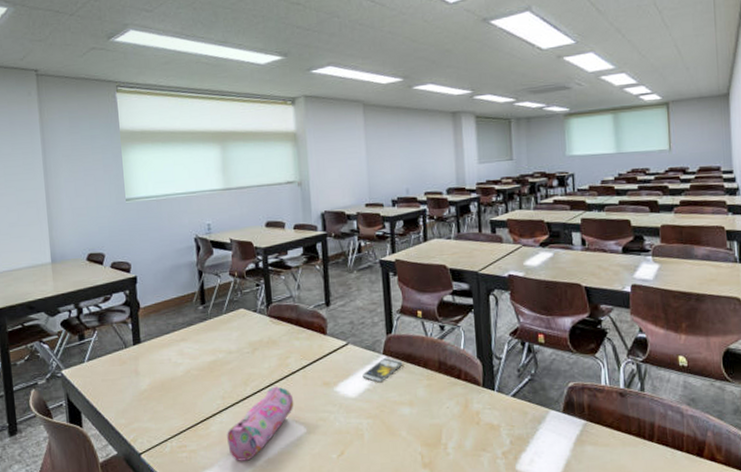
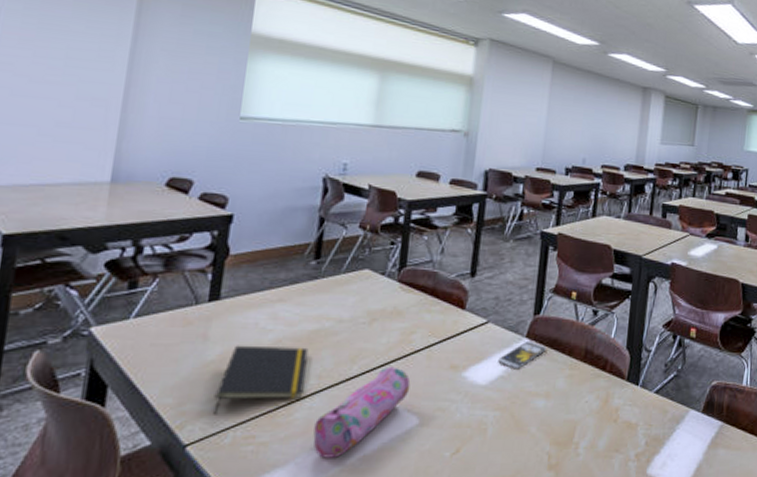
notepad: none [152,375,214,431] -> present [213,345,309,415]

